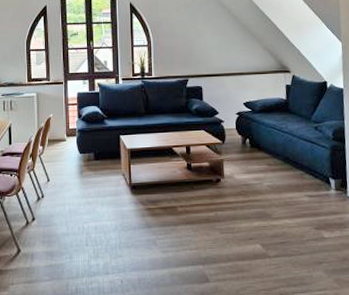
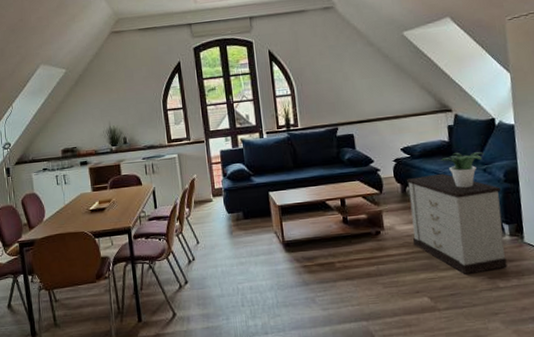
nightstand: none [246,128,332,224] -> present [406,173,507,274]
potted plant: none [278,110,318,143] -> present [440,152,486,188]

